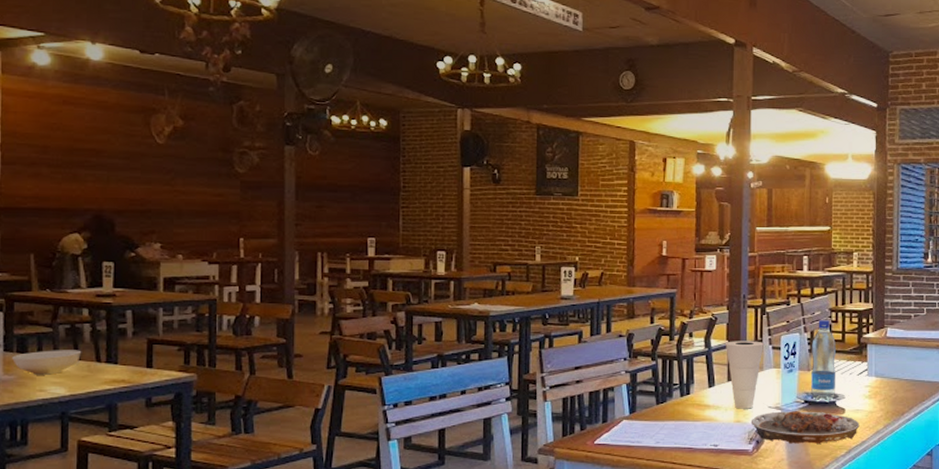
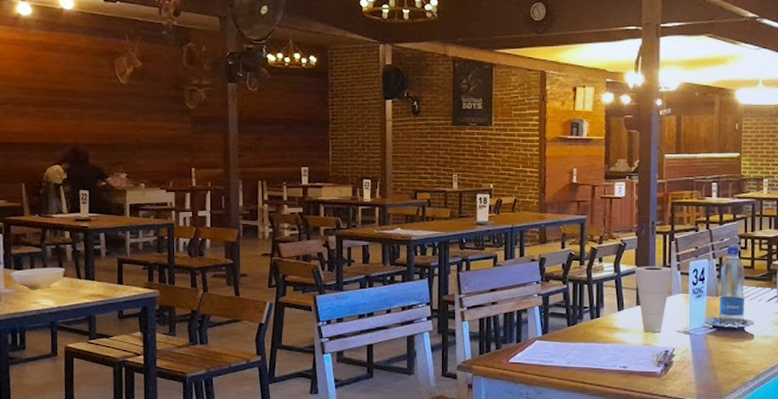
plate: present [750,410,860,445] -> none [659,335,769,369]

